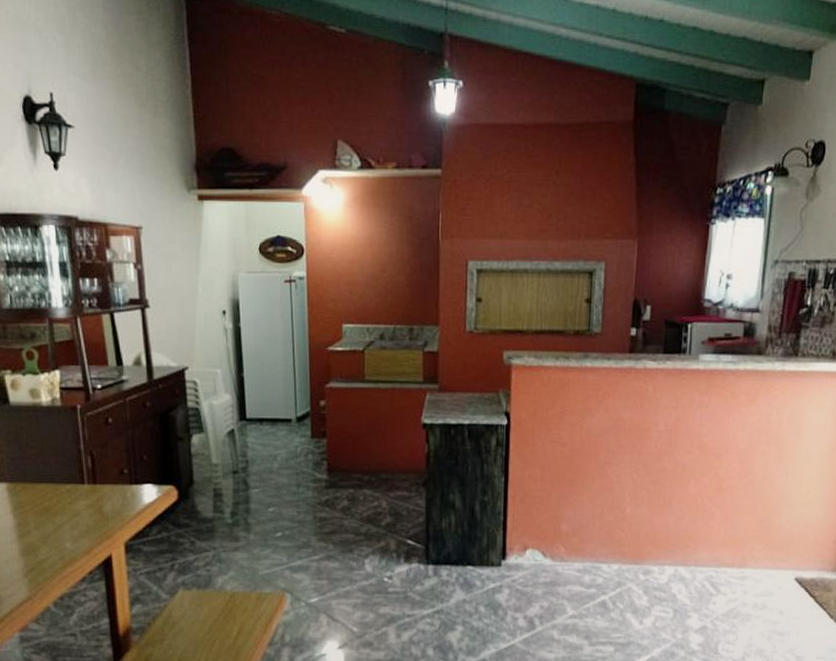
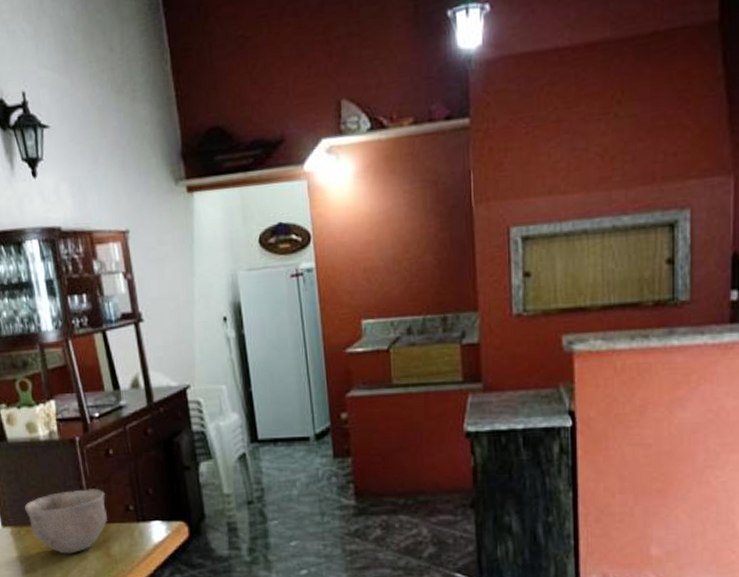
bowl: none [22,452,102,510] -> present [25,489,107,554]

